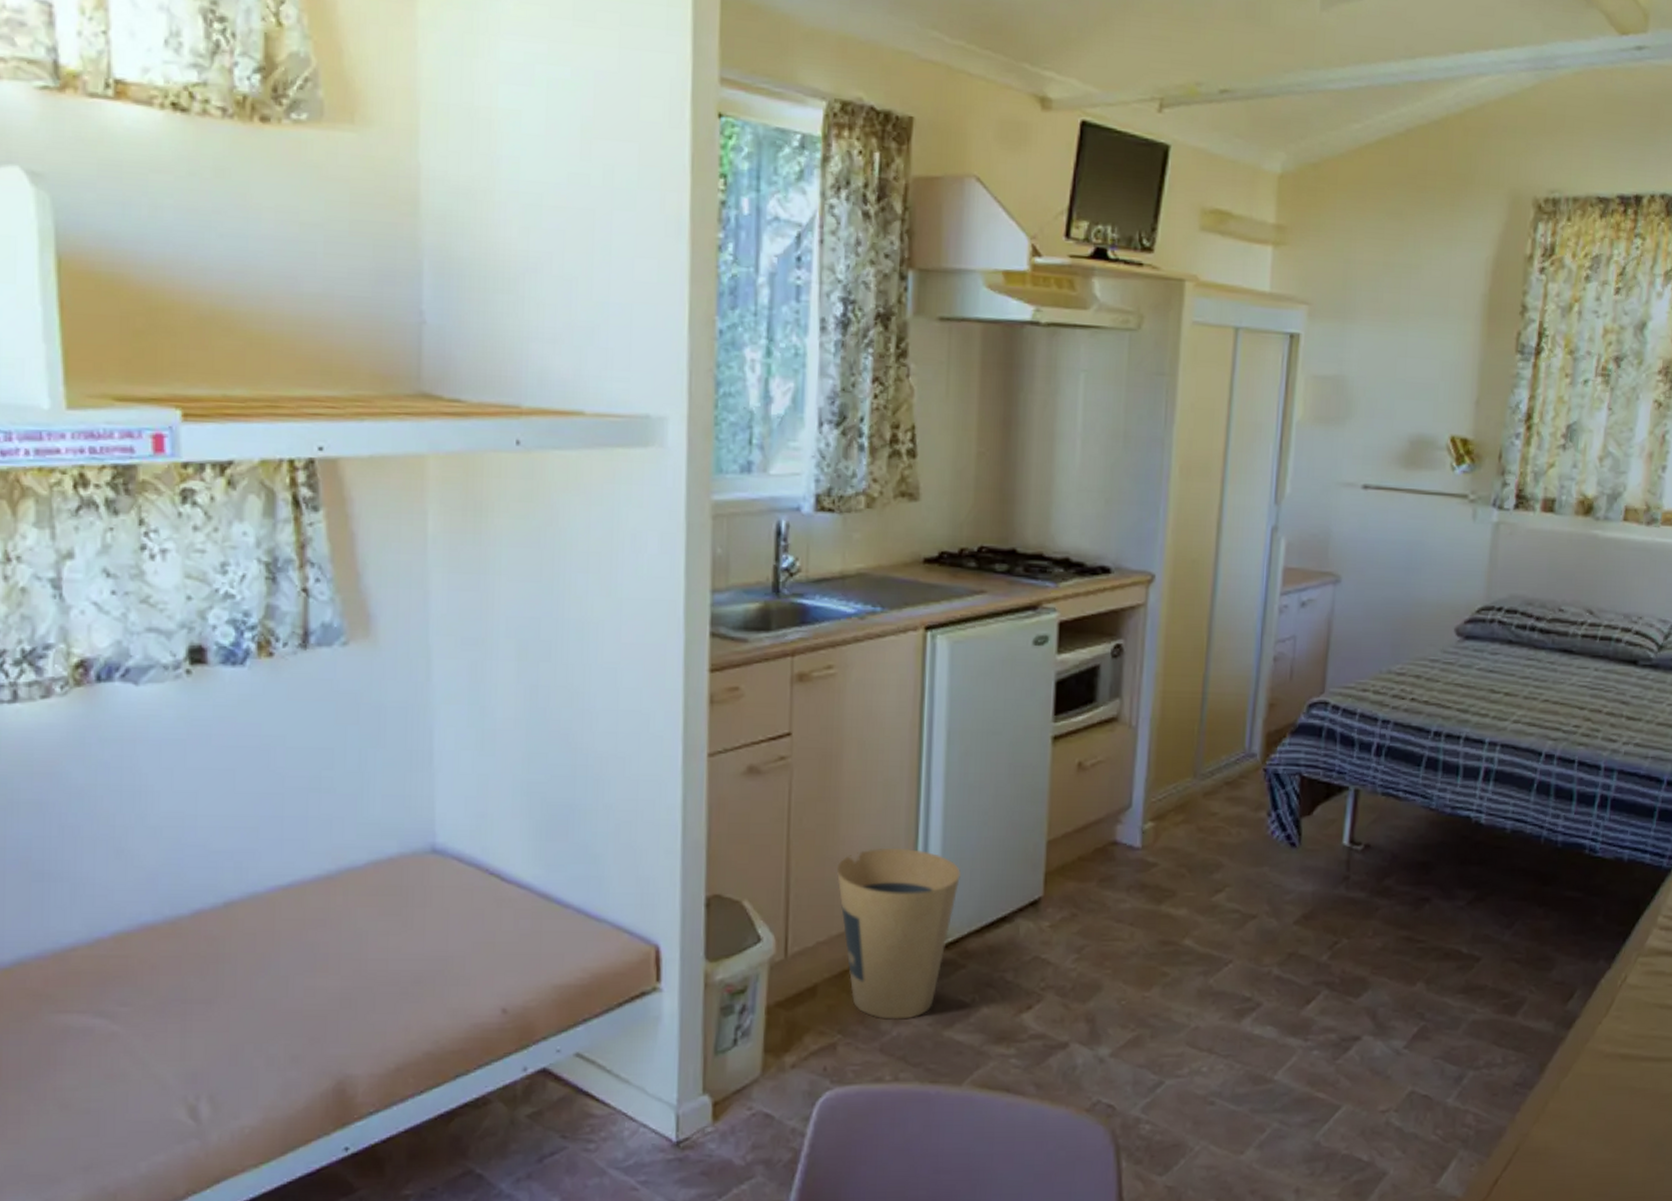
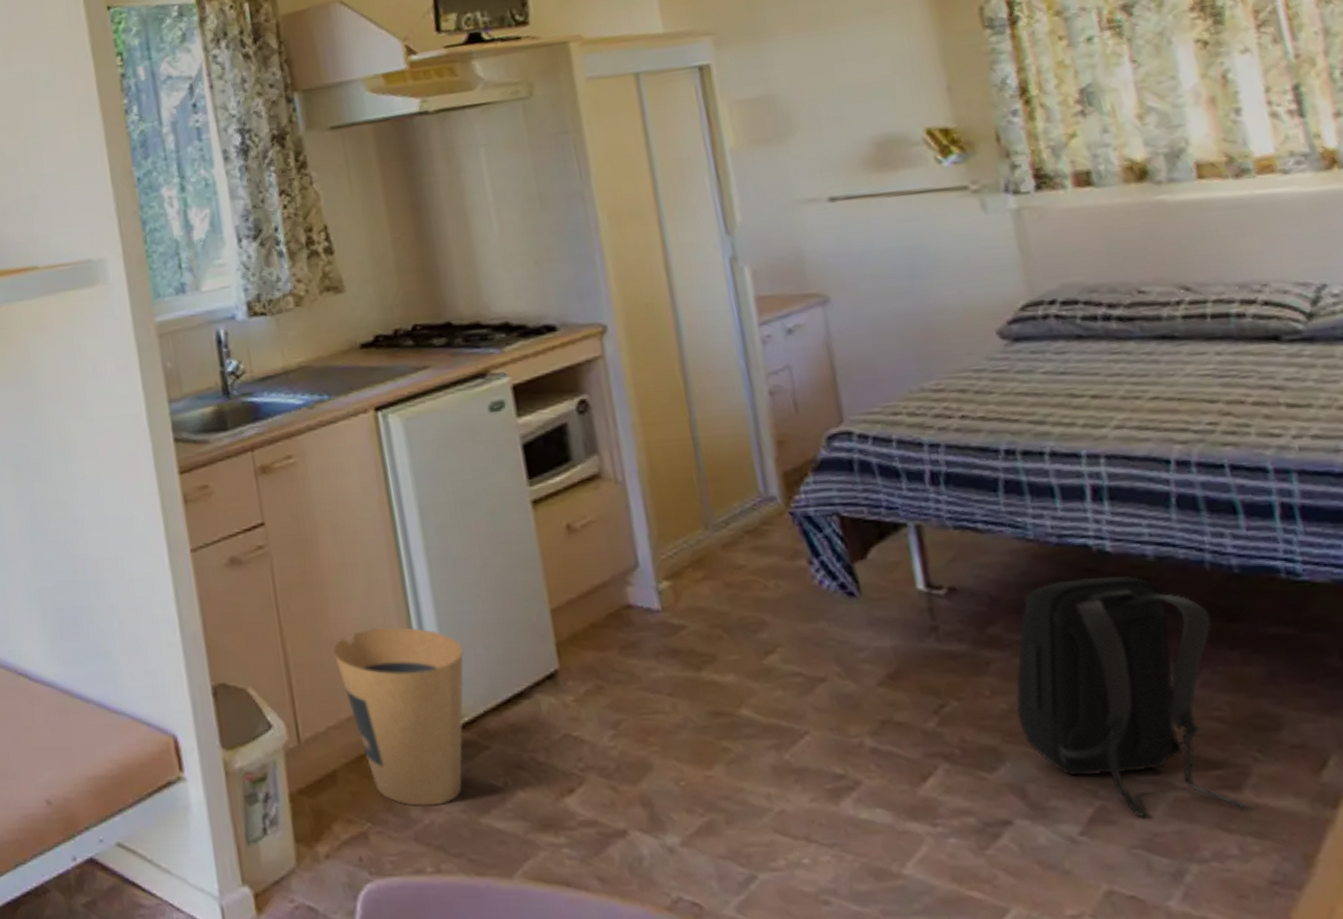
backpack: none [1386,843,1533,1036] -> present [1016,576,1251,819]

